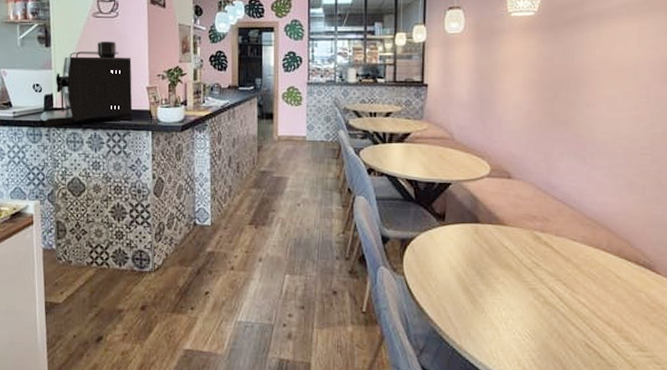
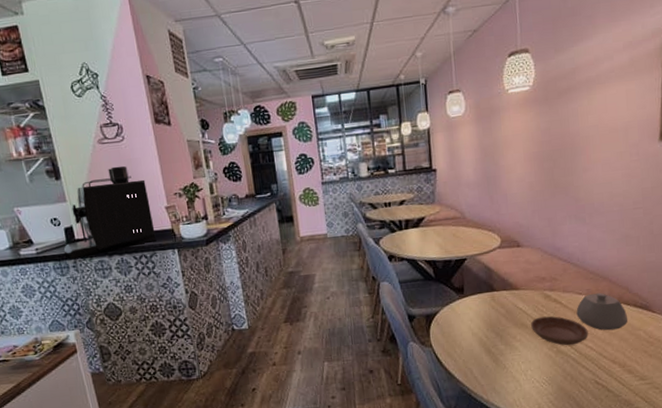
saucer: none [517,259,581,298] -> present [531,316,588,346]
sugar bowl: none [569,242,628,288] -> present [576,292,628,331]

